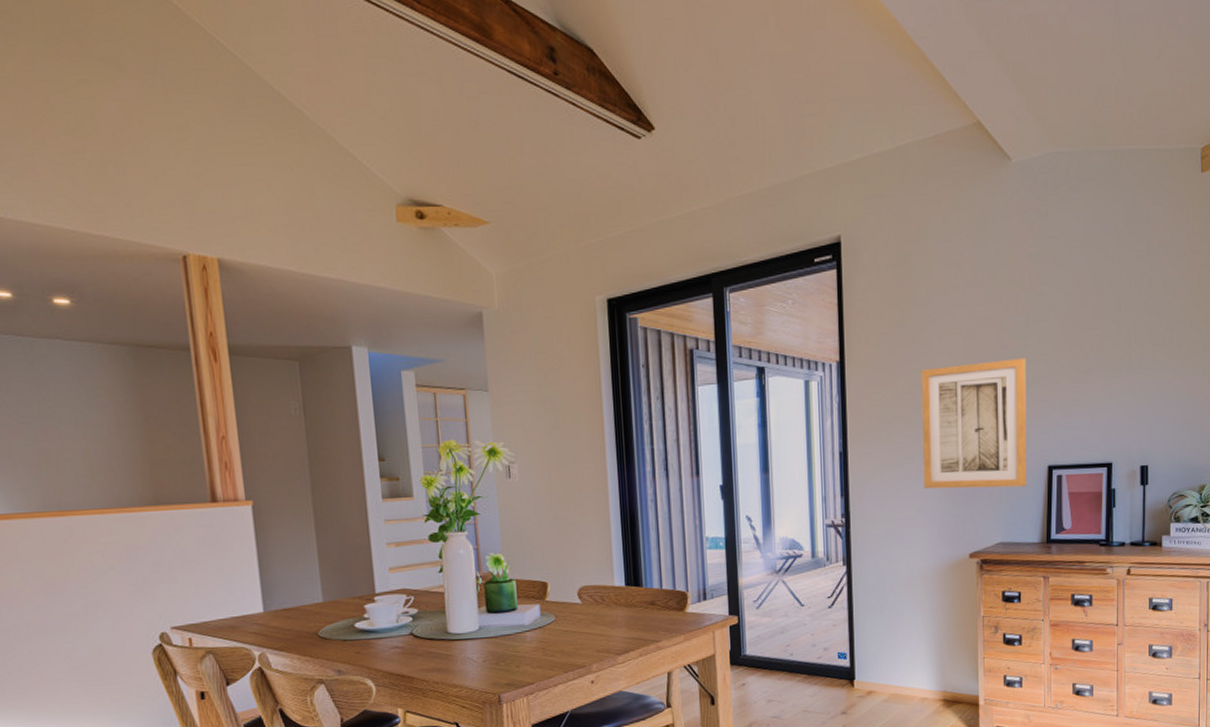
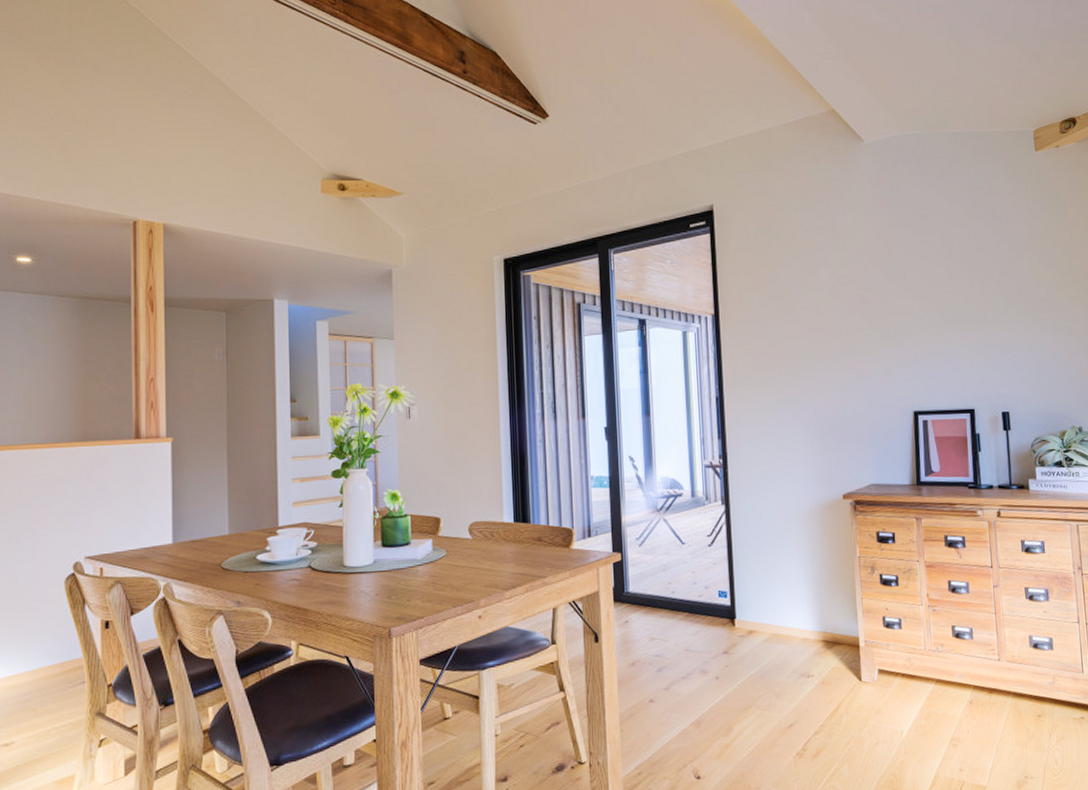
wall art: present [921,358,1027,489] -> none [789,312,895,433]

